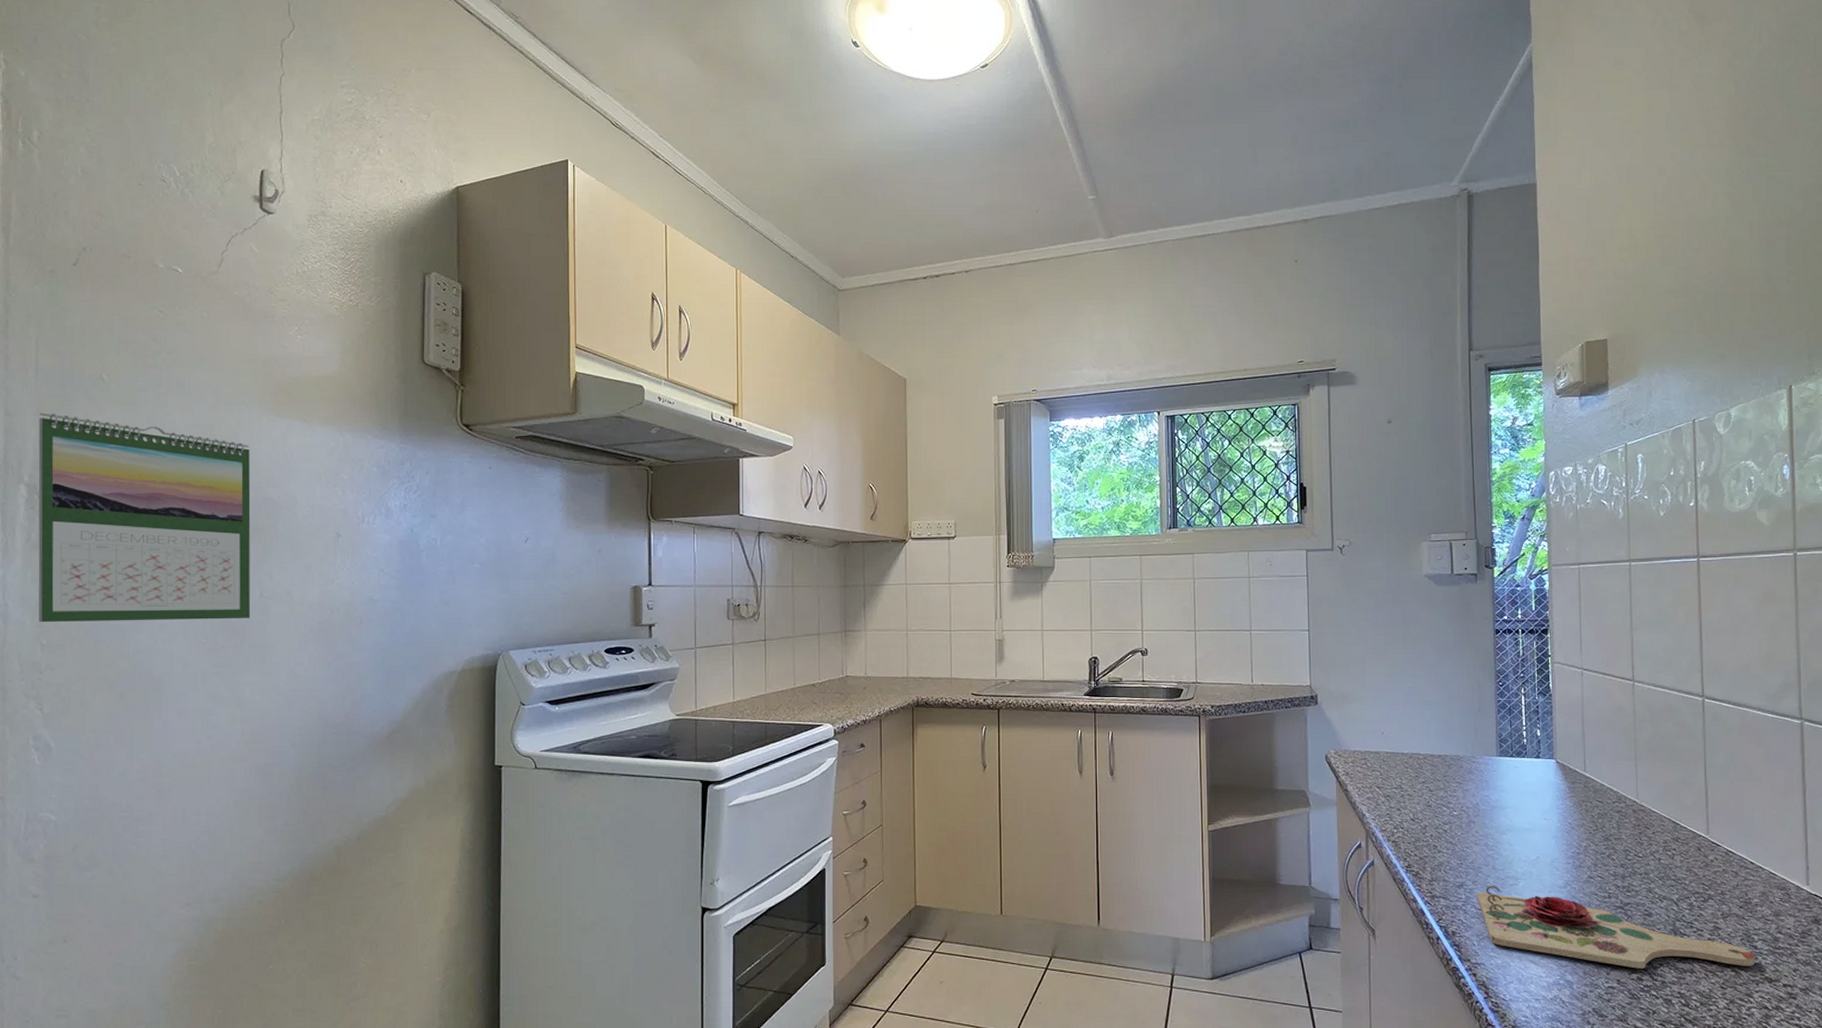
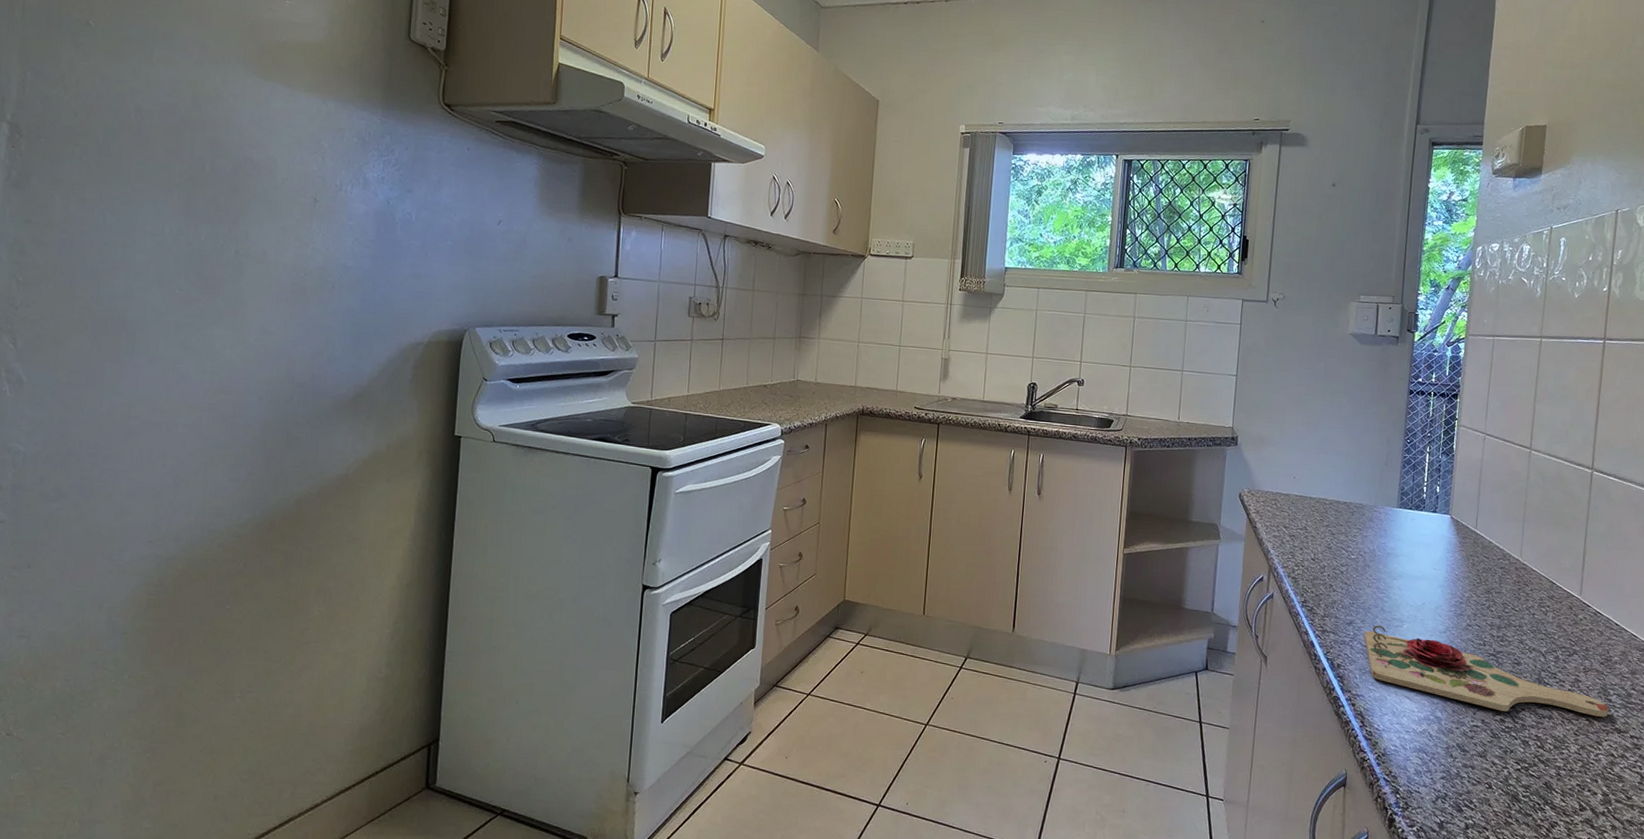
calendar: present [38,412,251,623] -> none [15,52,233,274]

